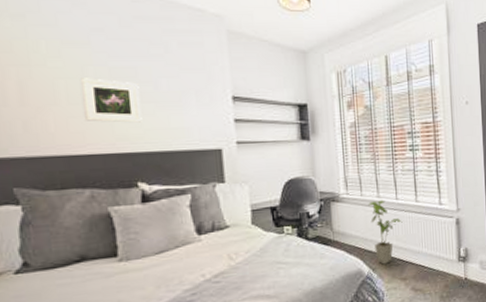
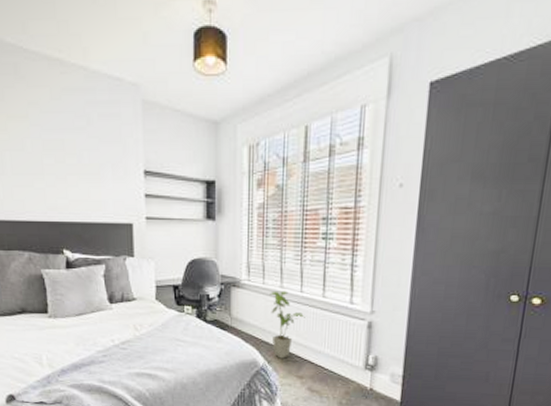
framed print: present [79,78,142,123] -> none [20,150,68,194]

